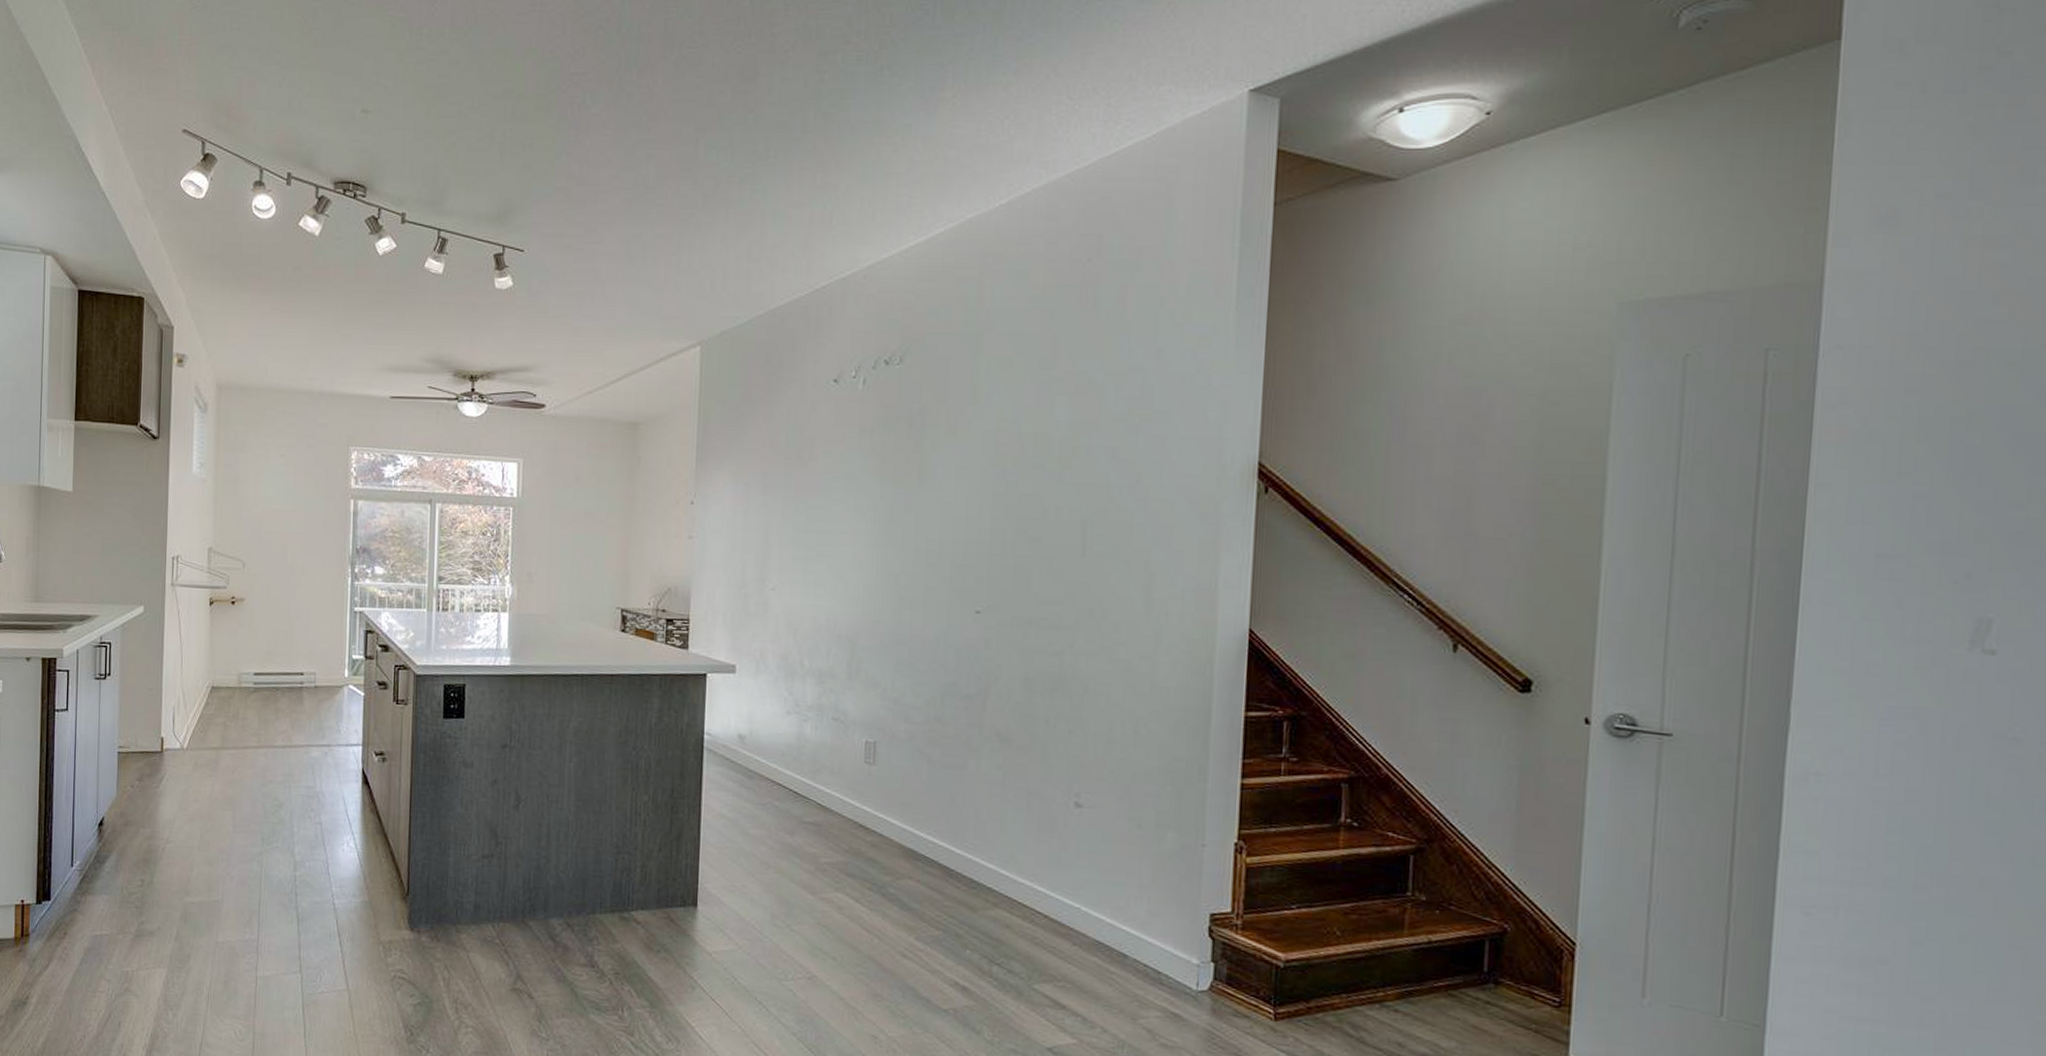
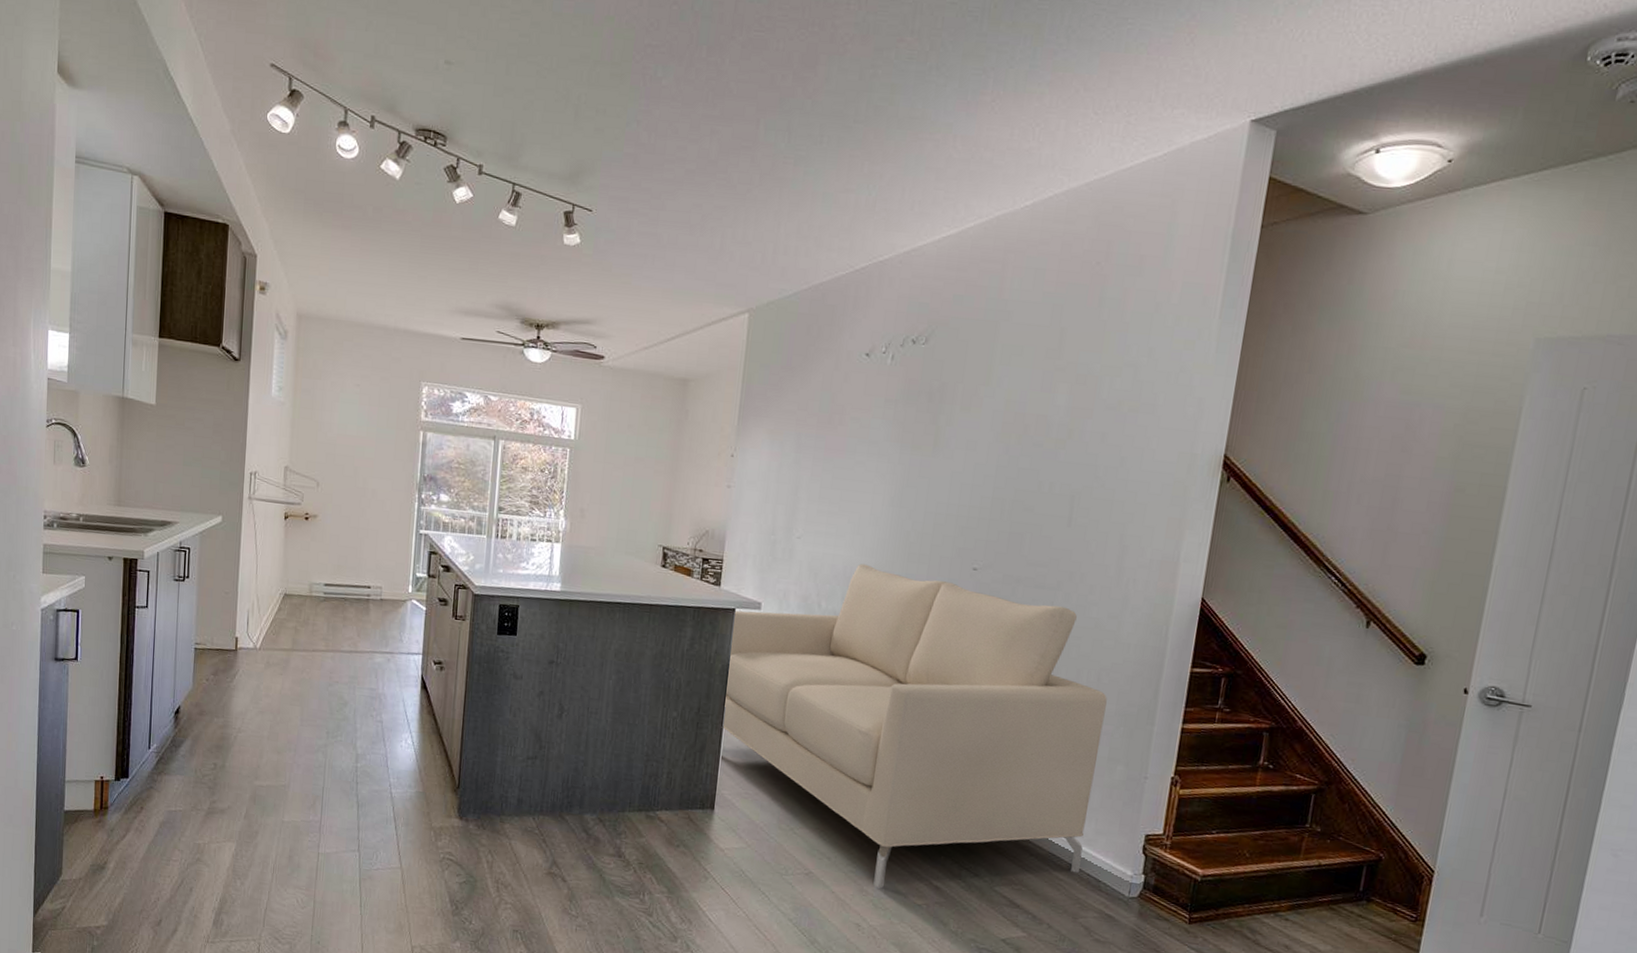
sofa: none [699,614,1148,992] -> present [721,563,1107,889]

